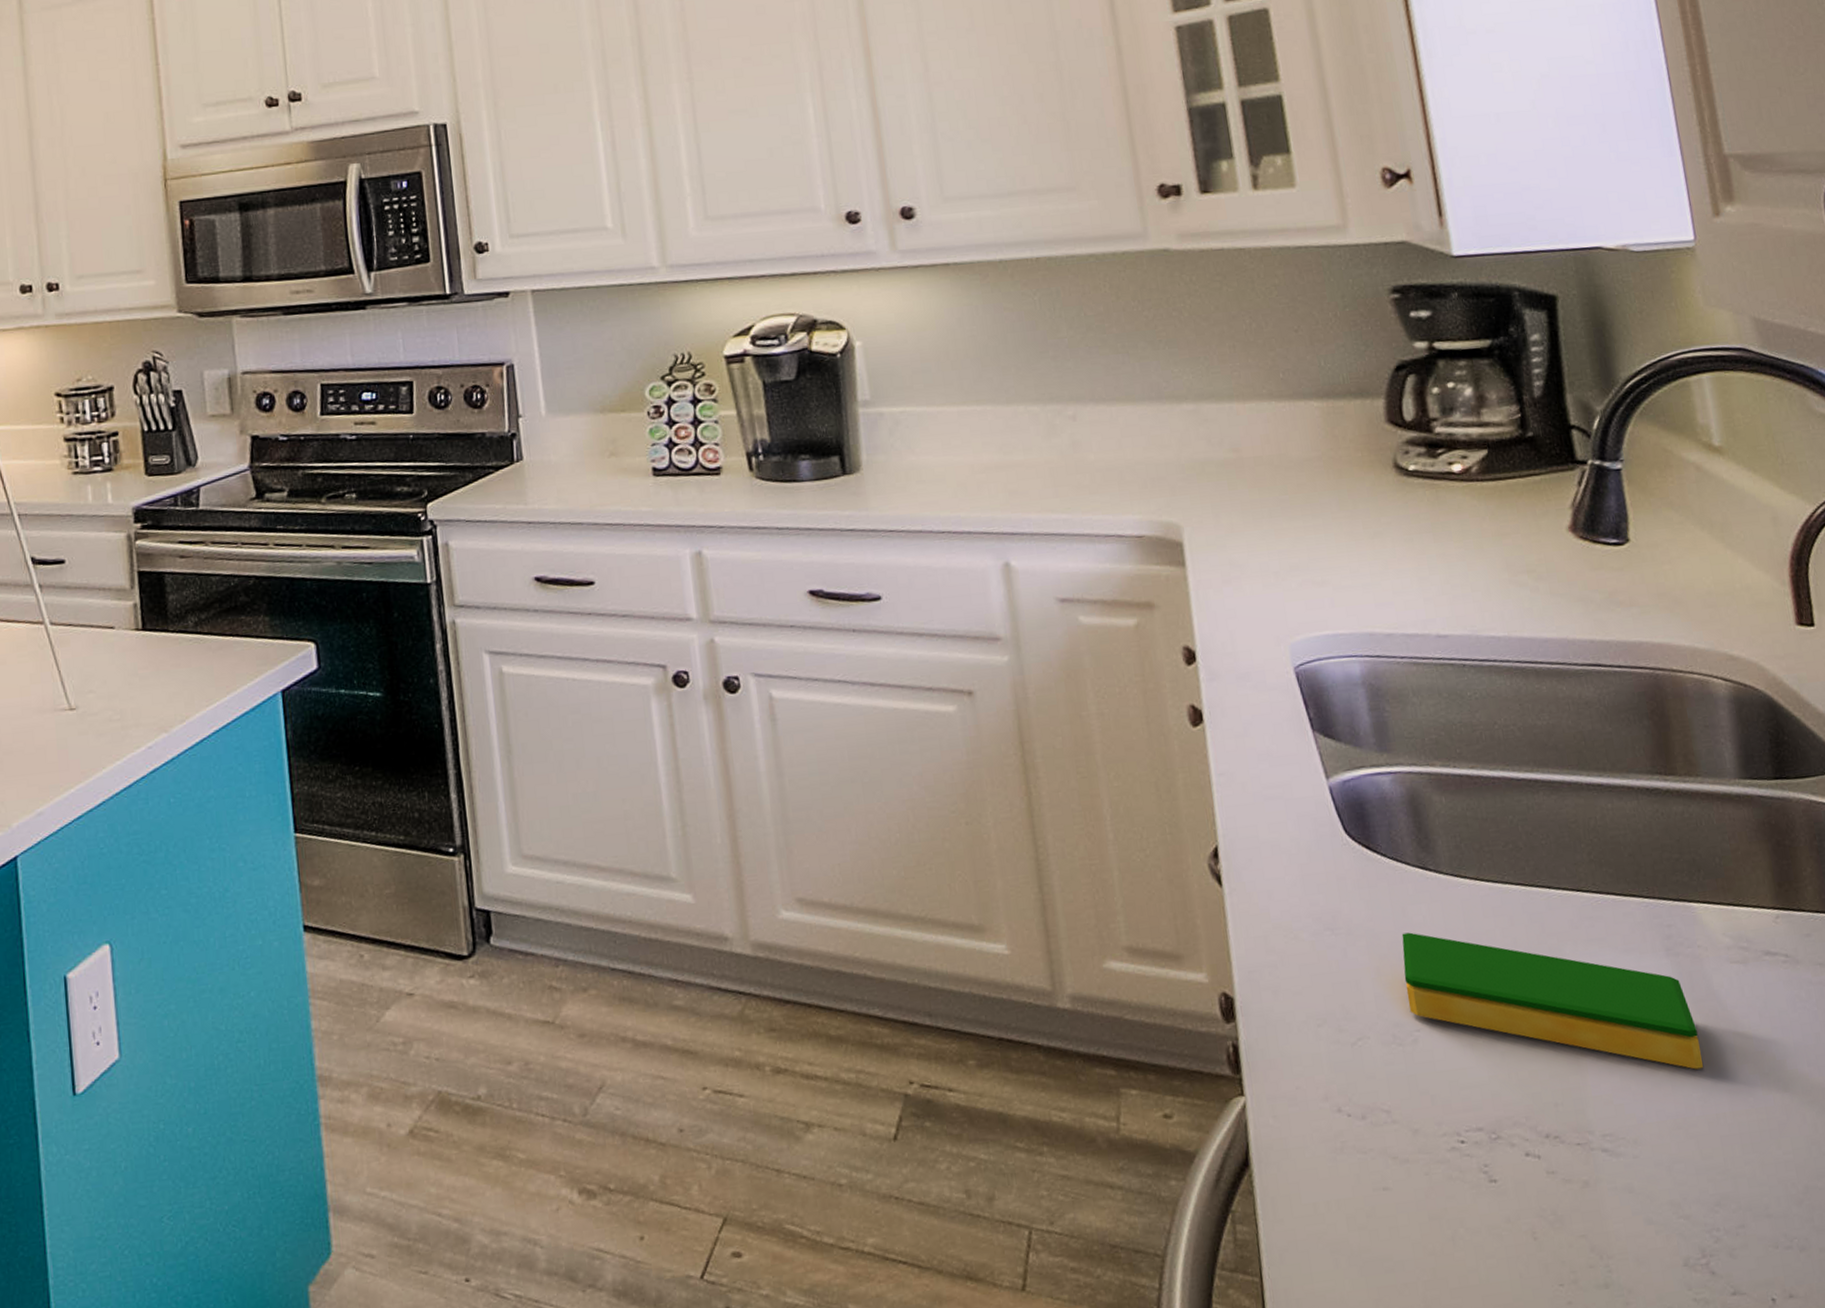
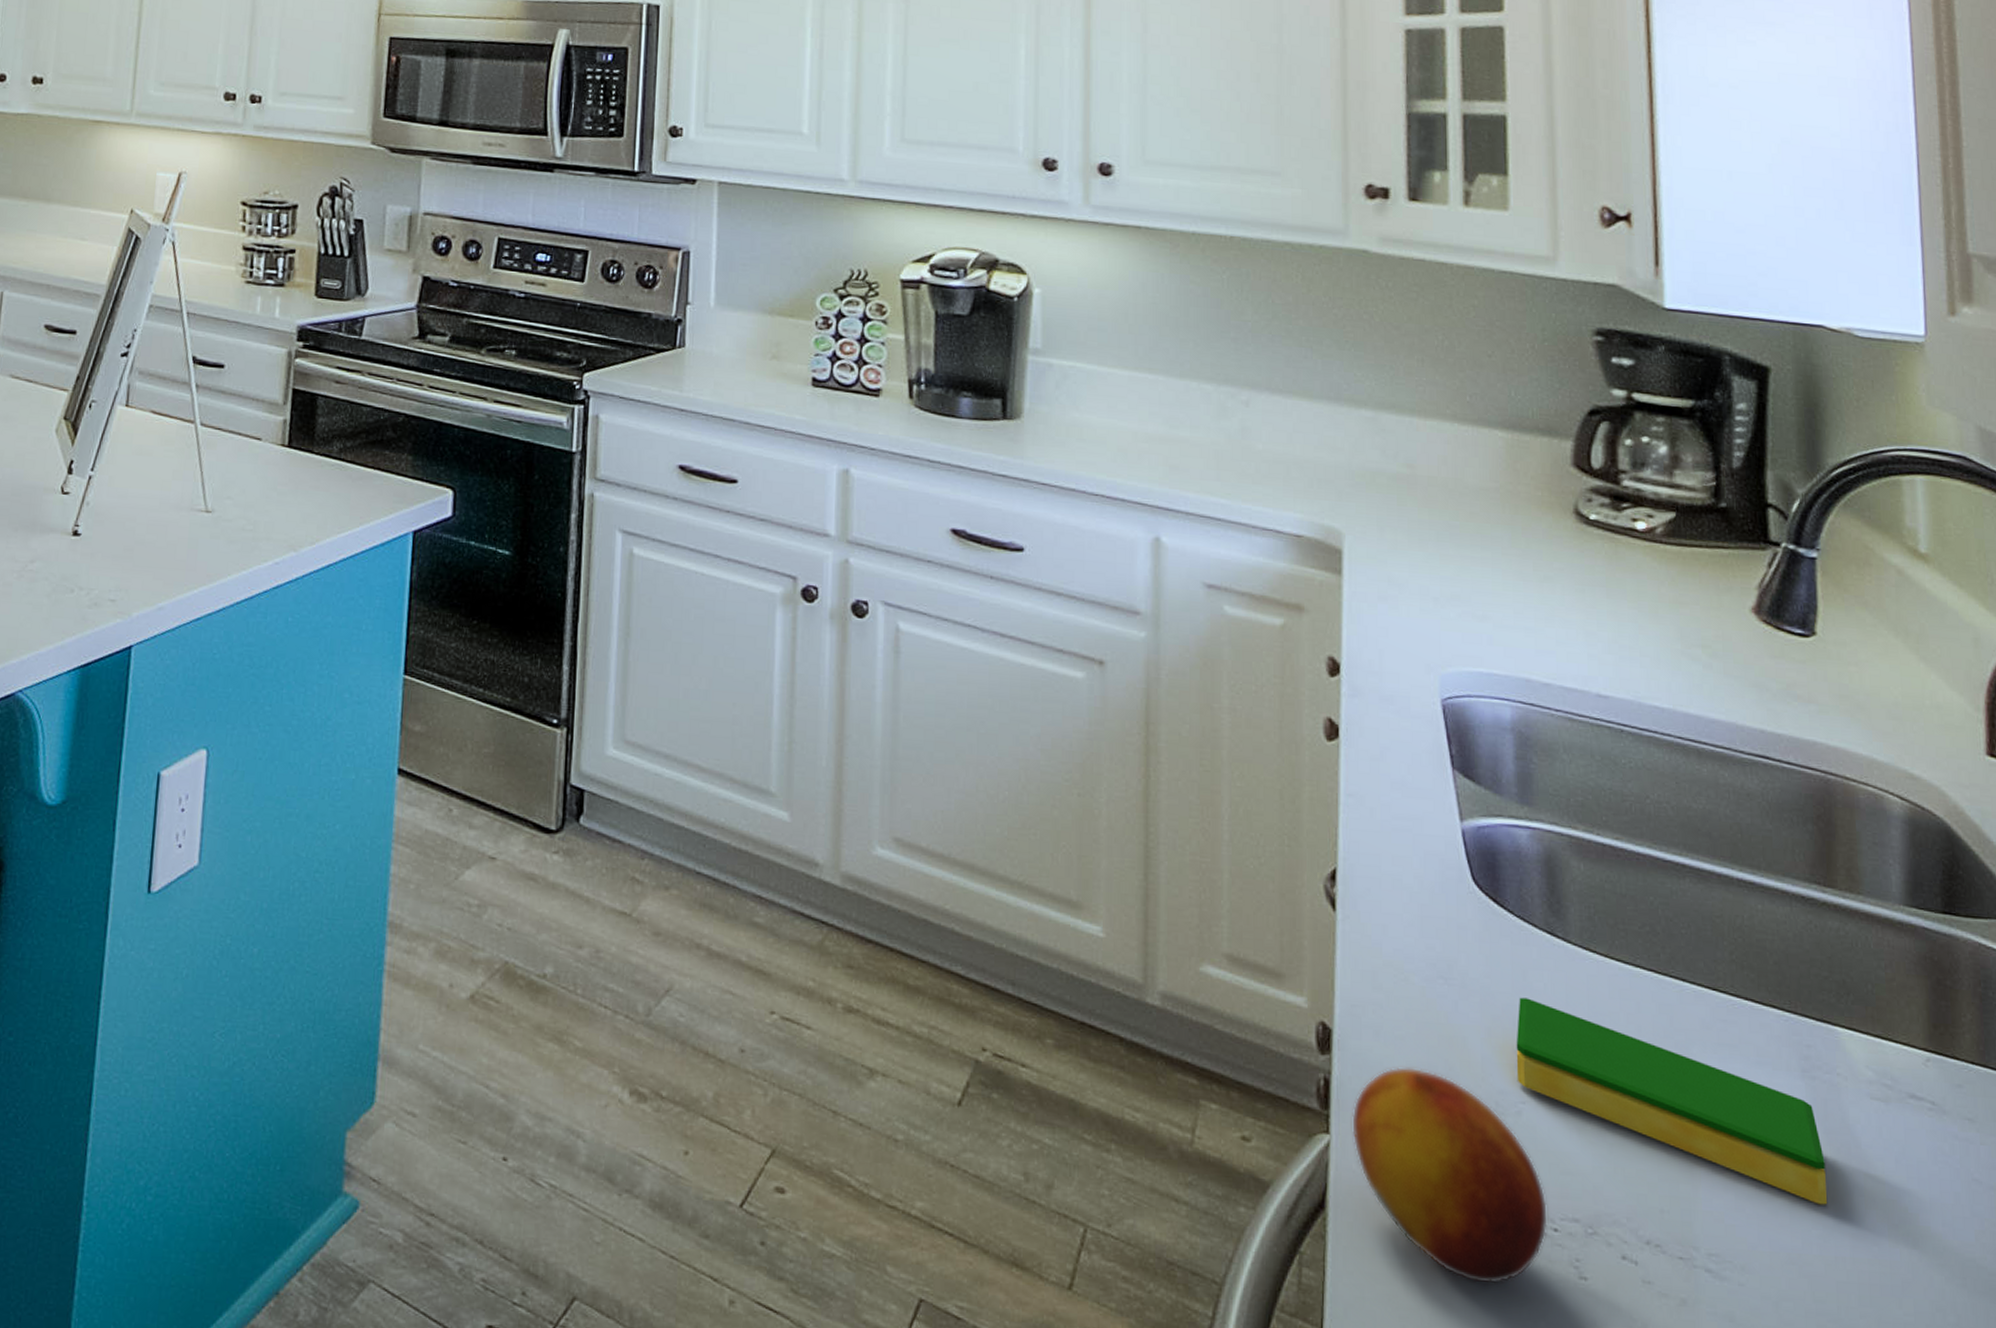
fruit: none [1262,1017,1455,1206] -> present [1352,1066,1549,1284]

